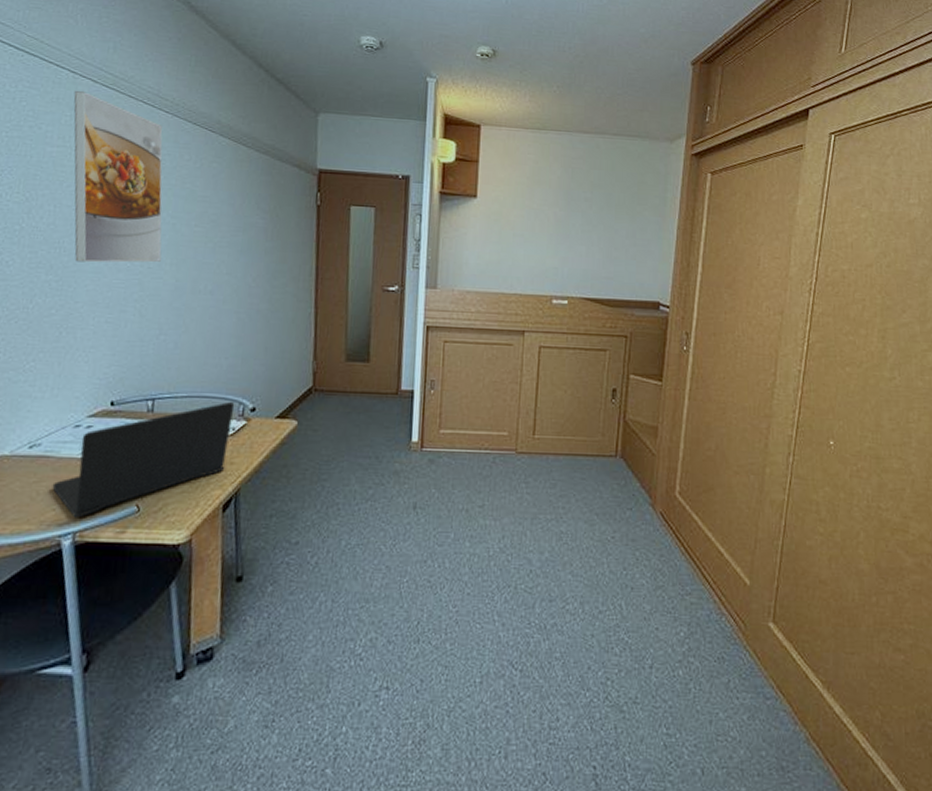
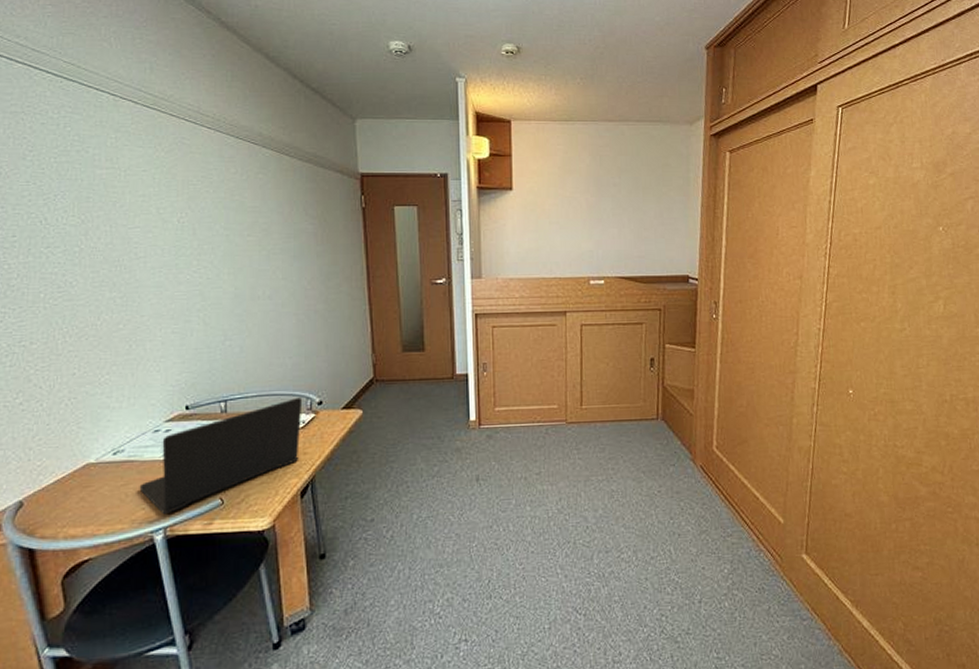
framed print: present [73,91,163,263] -> none [116,113,219,278]

